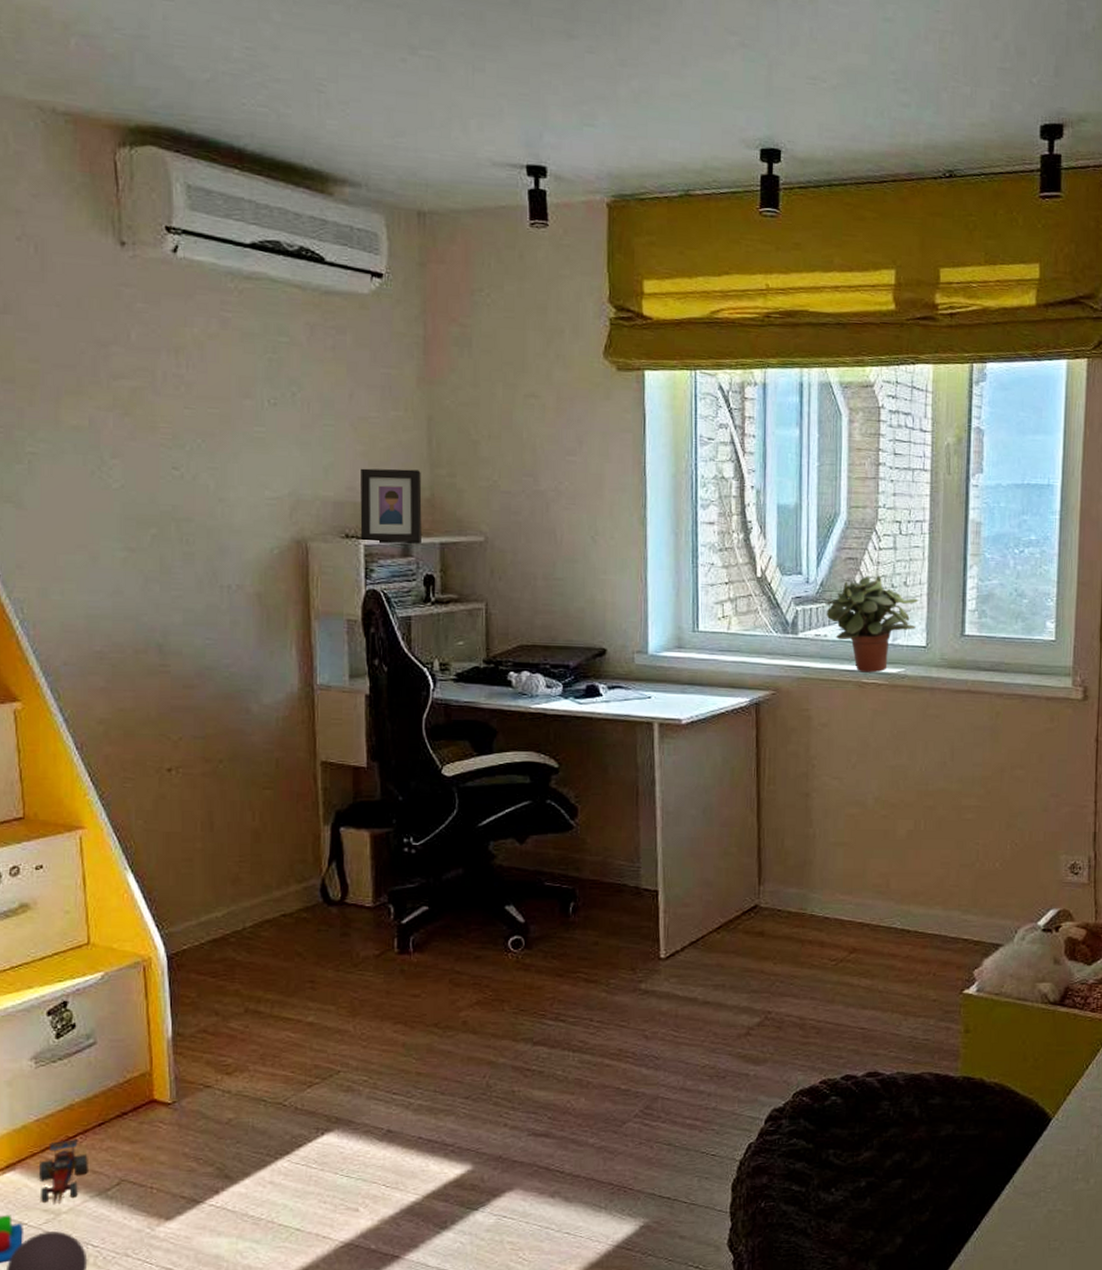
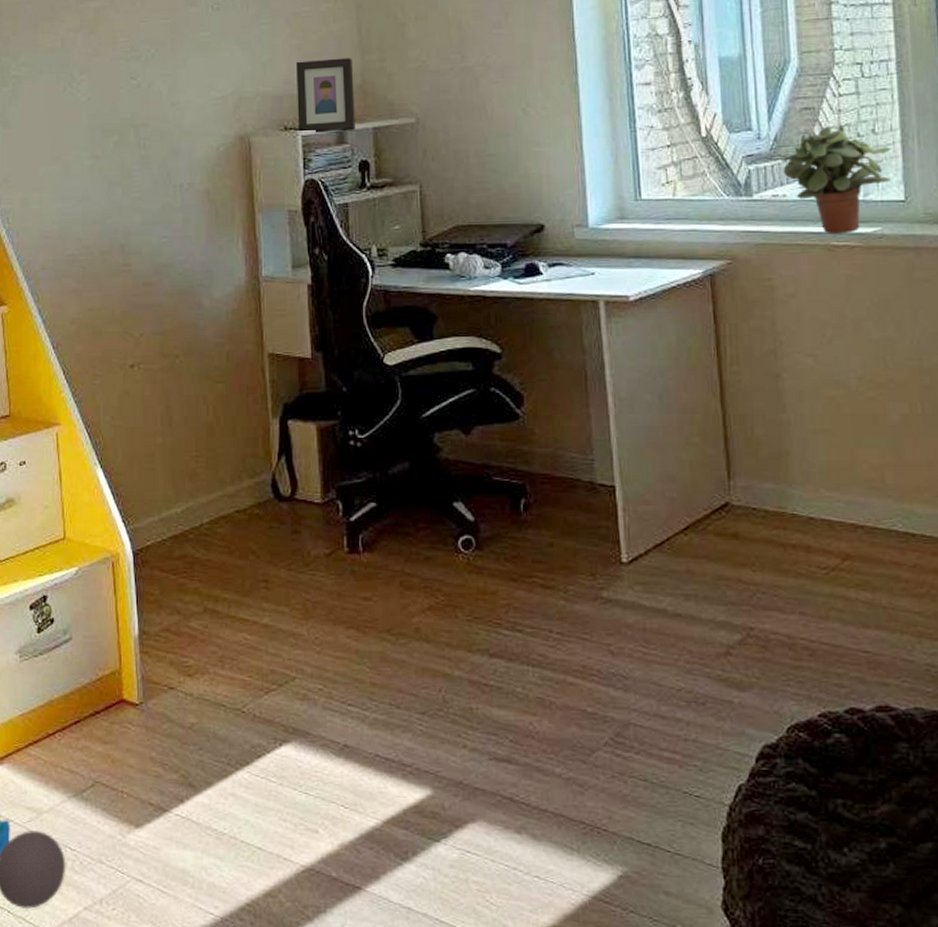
toy car: present [39,1139,88,1205] -> none [24,736,66,803]

